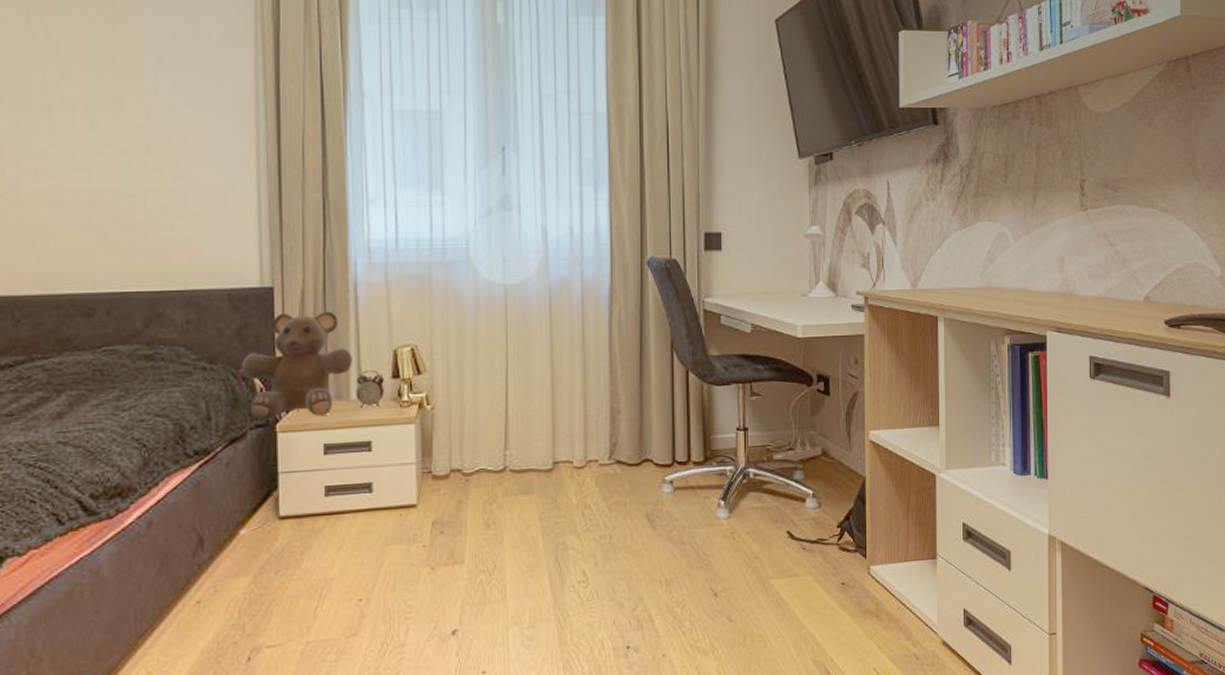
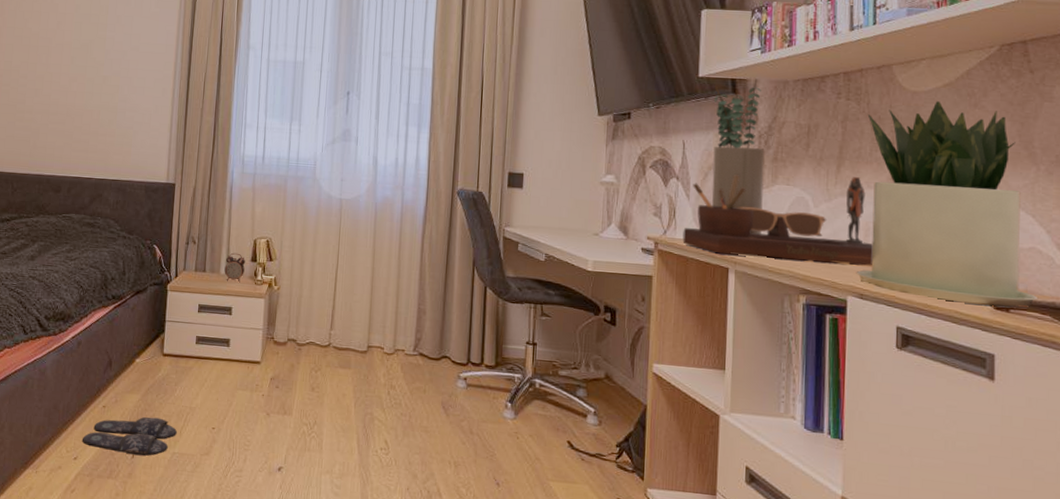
slippers: none [170,601,309,659] -> present [82,416,177,456]
teddy bear: present [241,311,352,420] -> none [148,203,224,284]
desk organizer: none [892,207,1067,302] -> present [682,174,873,266]
vase: none [916,107,967,277] -> present [711,78,765,235]
planter: none [1053,122,1203,325] -> present [856,101,1039,307]

